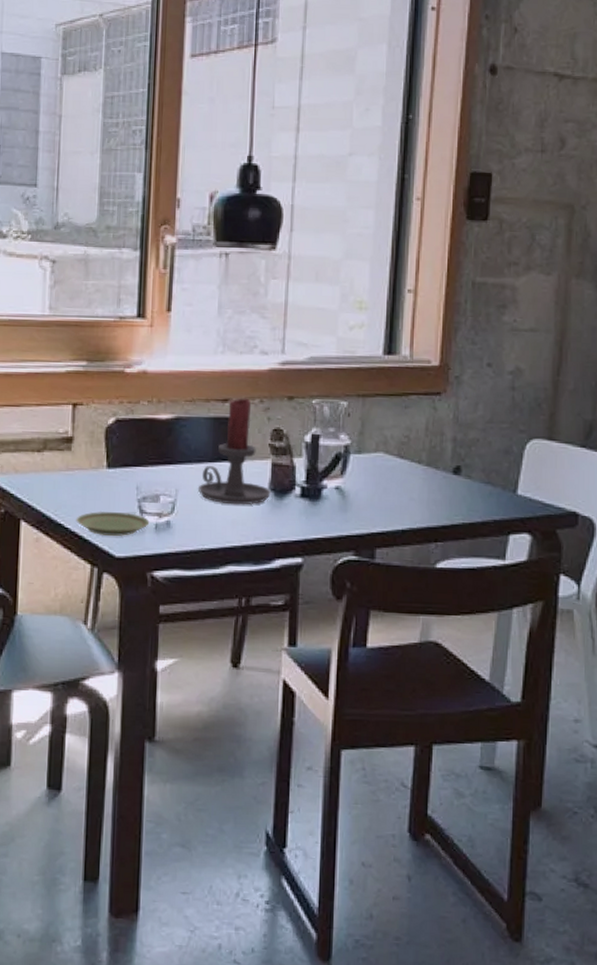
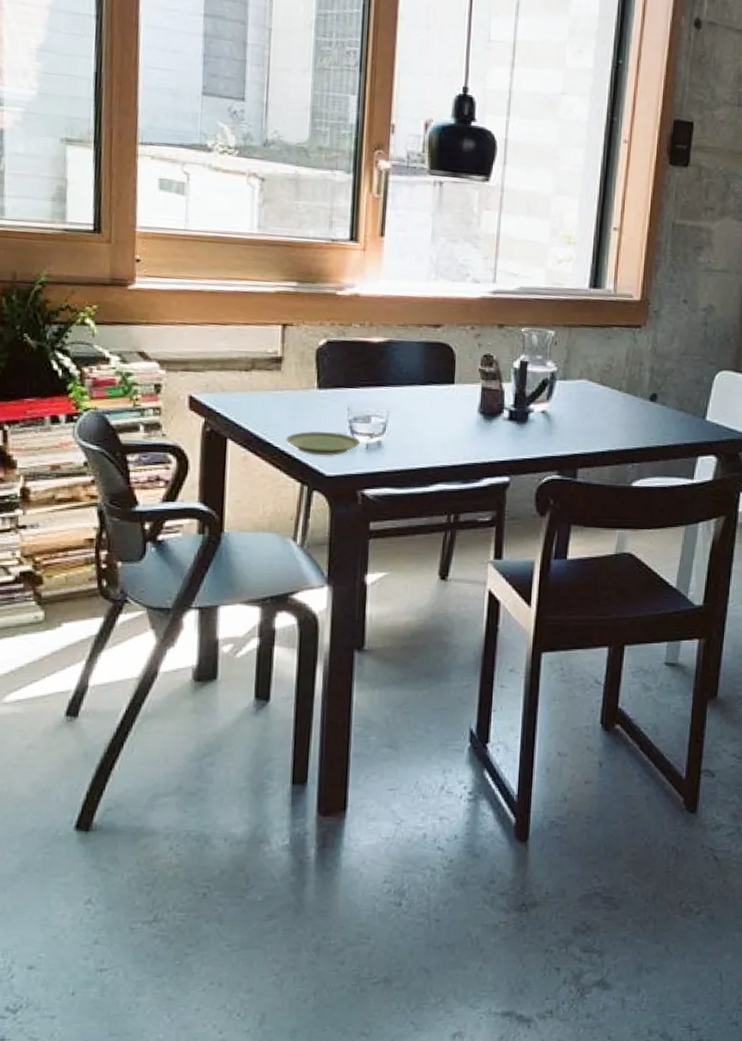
candle holder: present [198,398,271,505] -> none [410,324,480,427]

